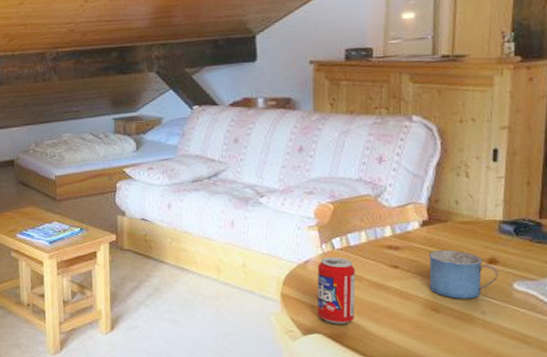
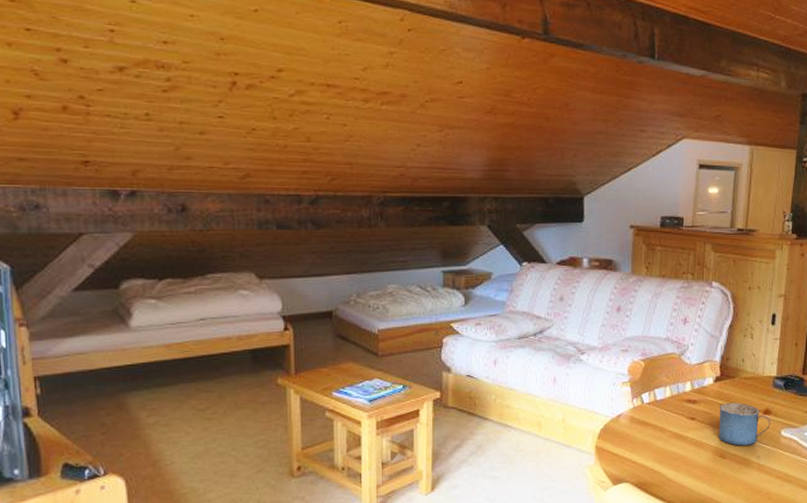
beverage can: present [317,257,356,324] -> none [627,411,660,474]

